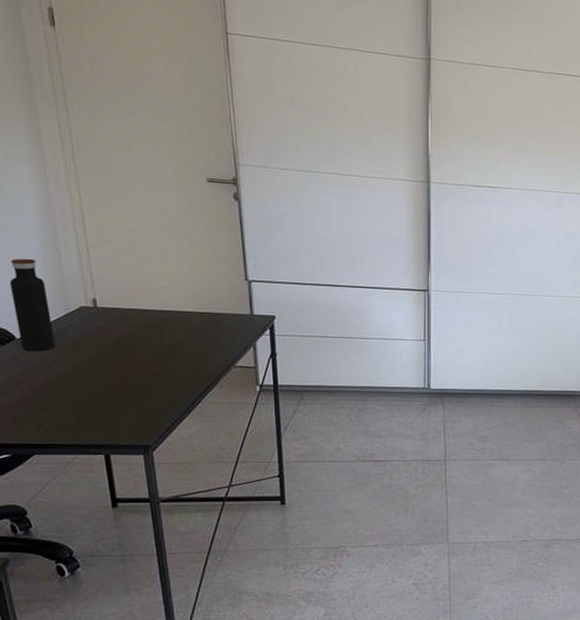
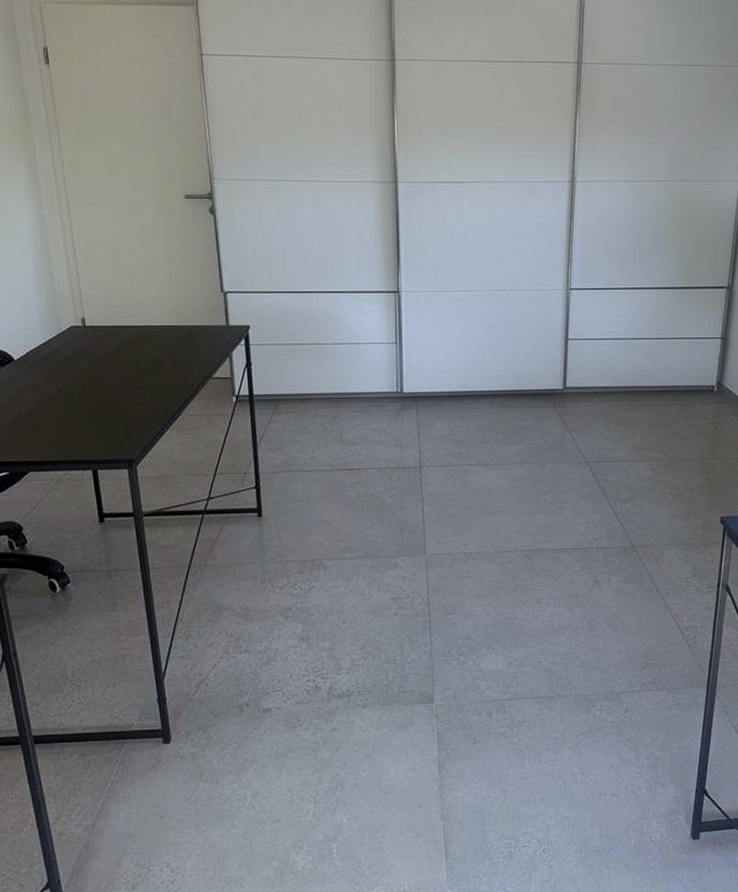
water bottle: present [10,258,56,352] -> none [9,283,49,372]

